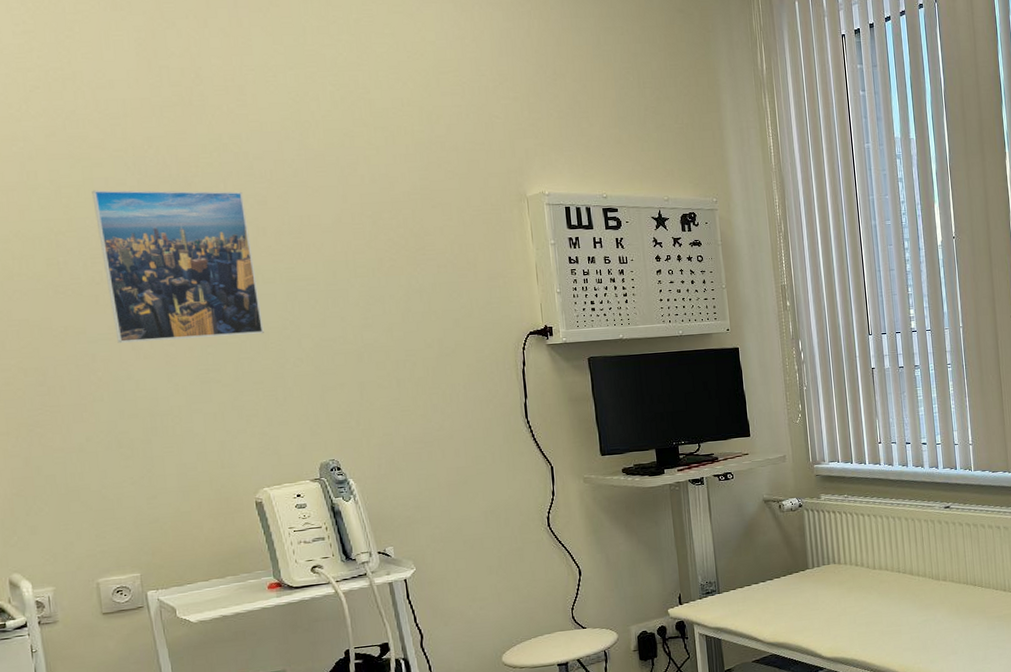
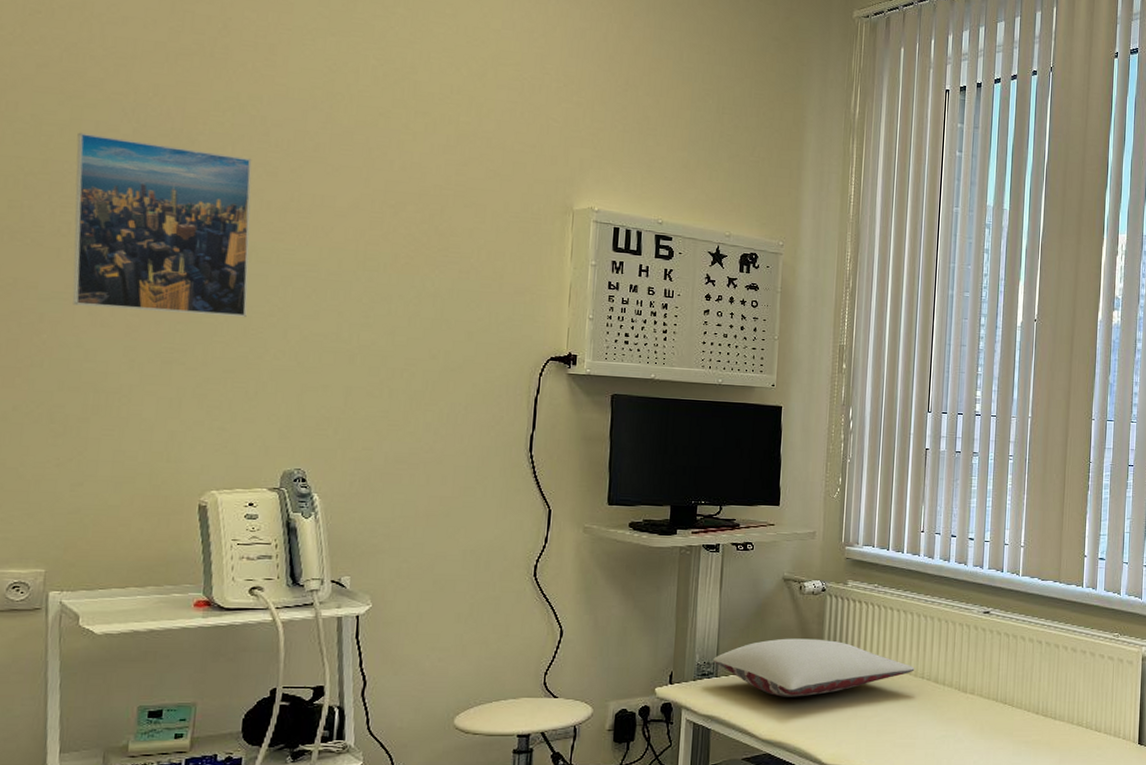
pillow: none [714,549,891,604] -> present [713,638,915,697]

